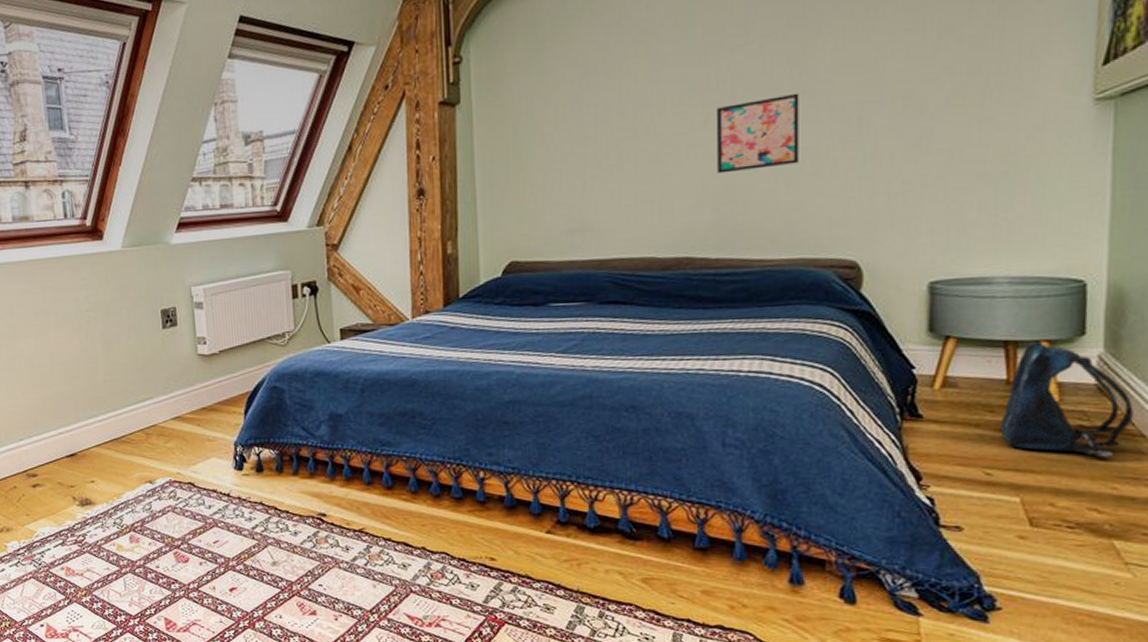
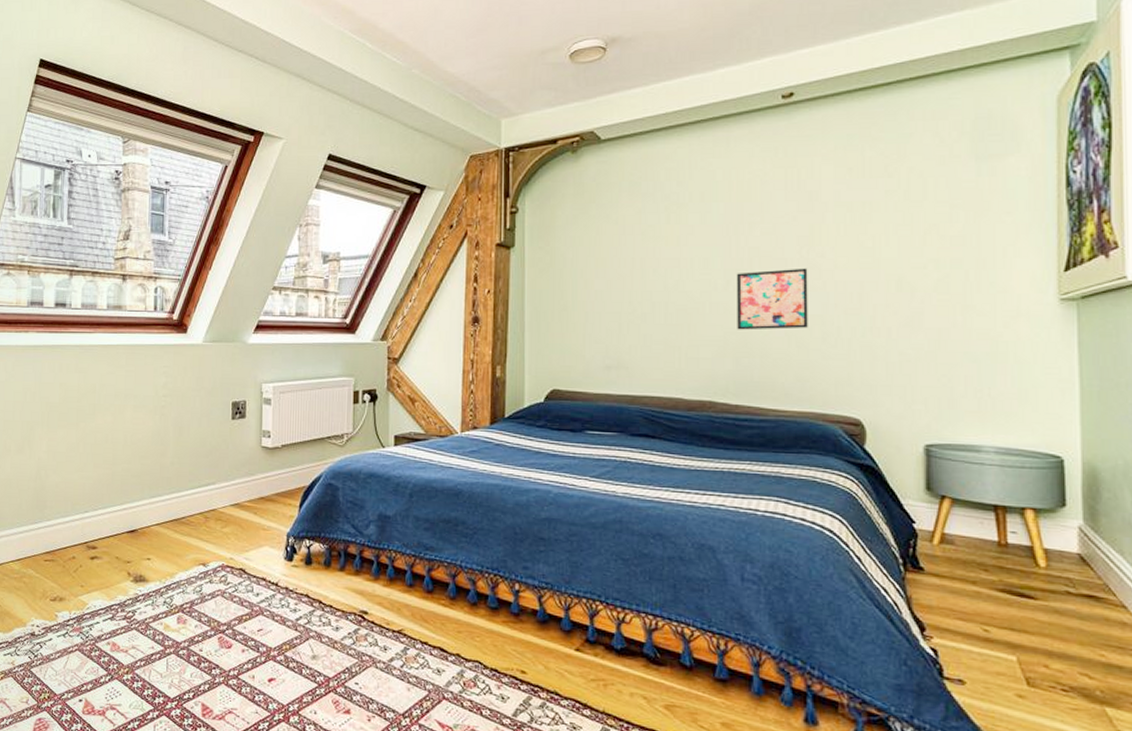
backpack: present [1000,342,1134,458] -> none [995,509,1114,625]

